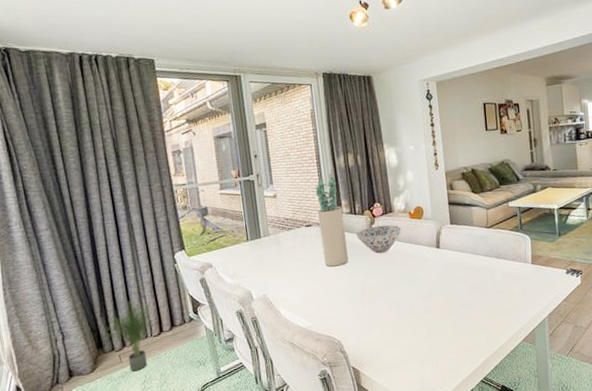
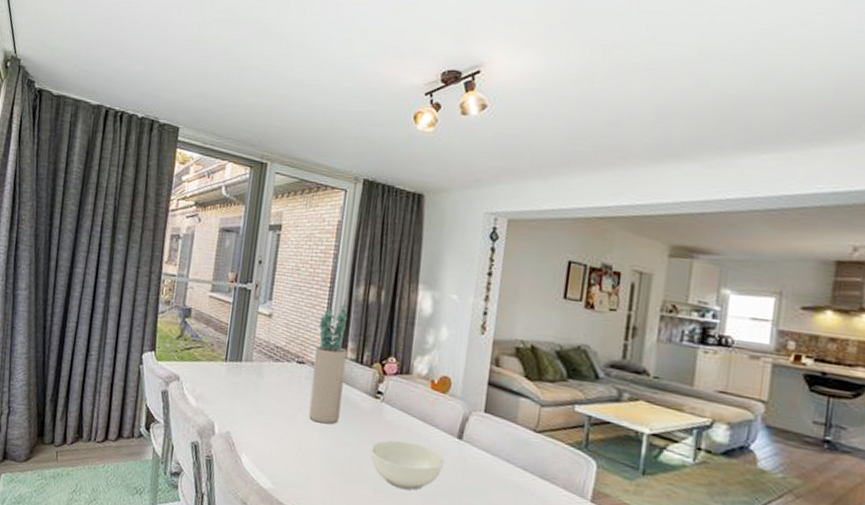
potted plant: present [106,300,154,372] -> none [51,392,106,477]
bowl: present [356,224,402,254] -> none [356,385,418,424]
bowl: none [377,260,431,295] -> present [370,439,444,490]

